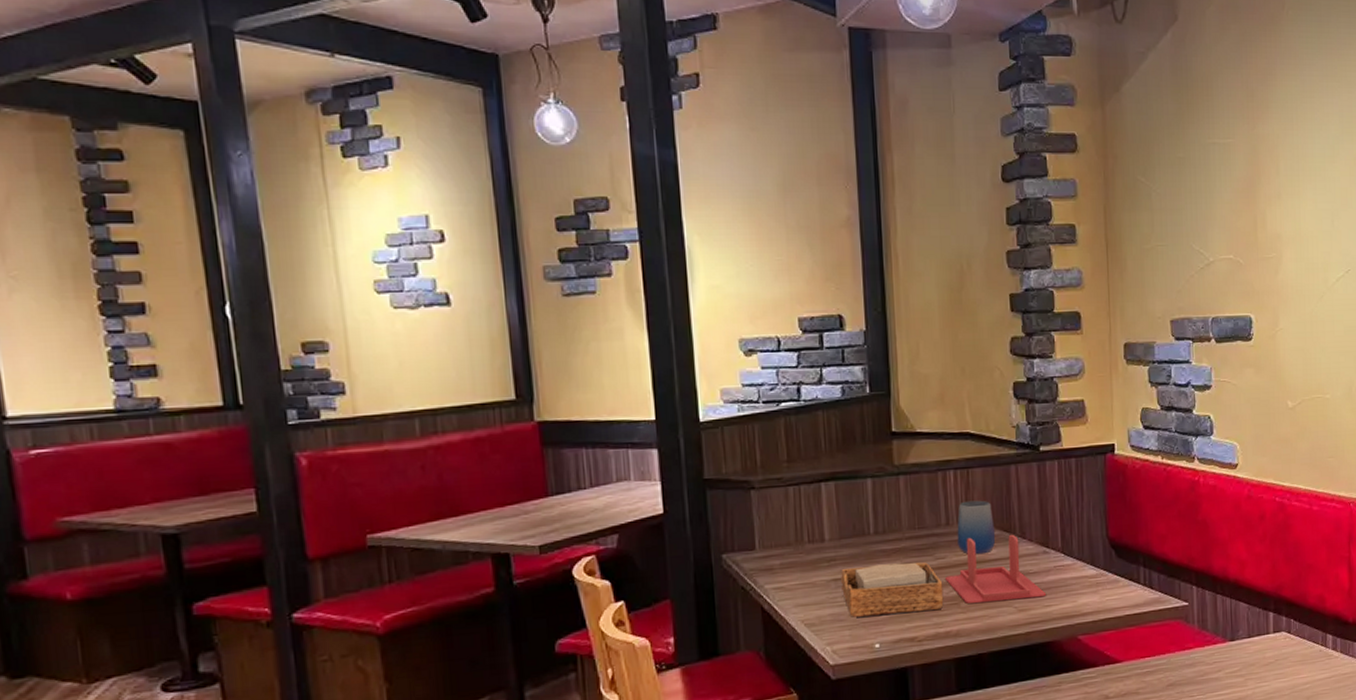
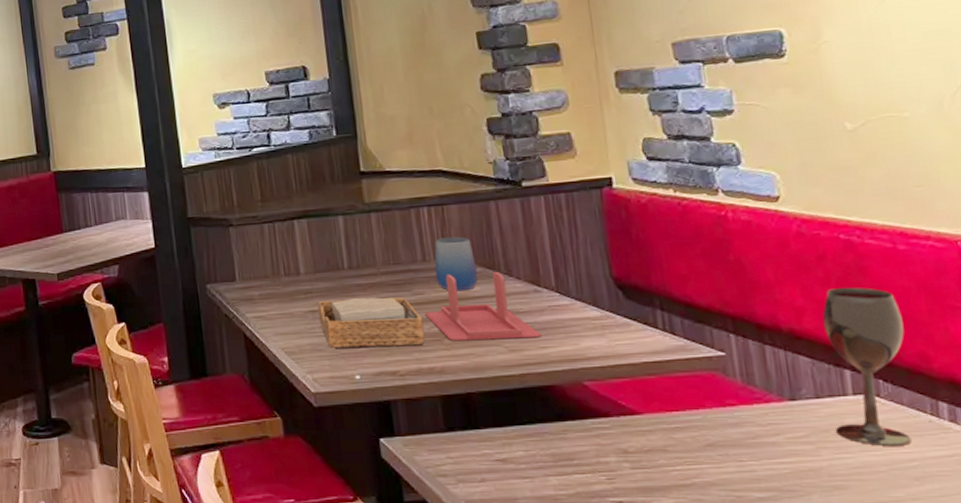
wine glass: none [1258,542,1312,674] -> present [822,287,912,446]

